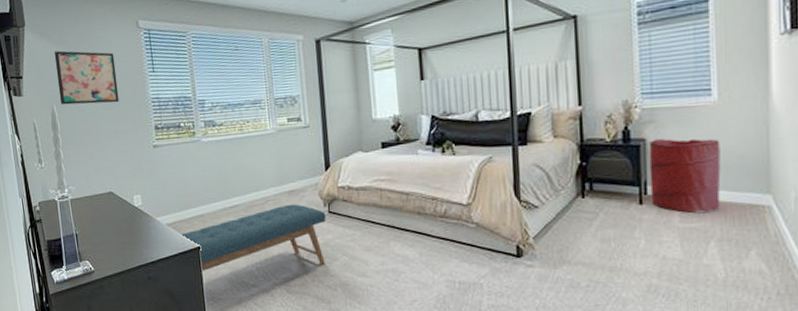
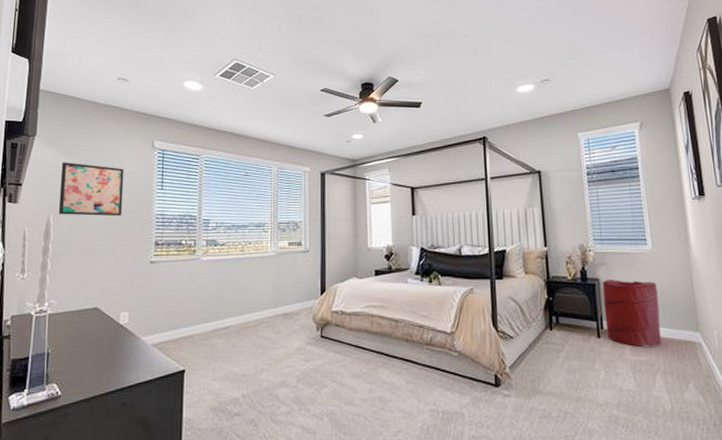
bench: present [181,204,327,274] -> none [166,327,318,400]

